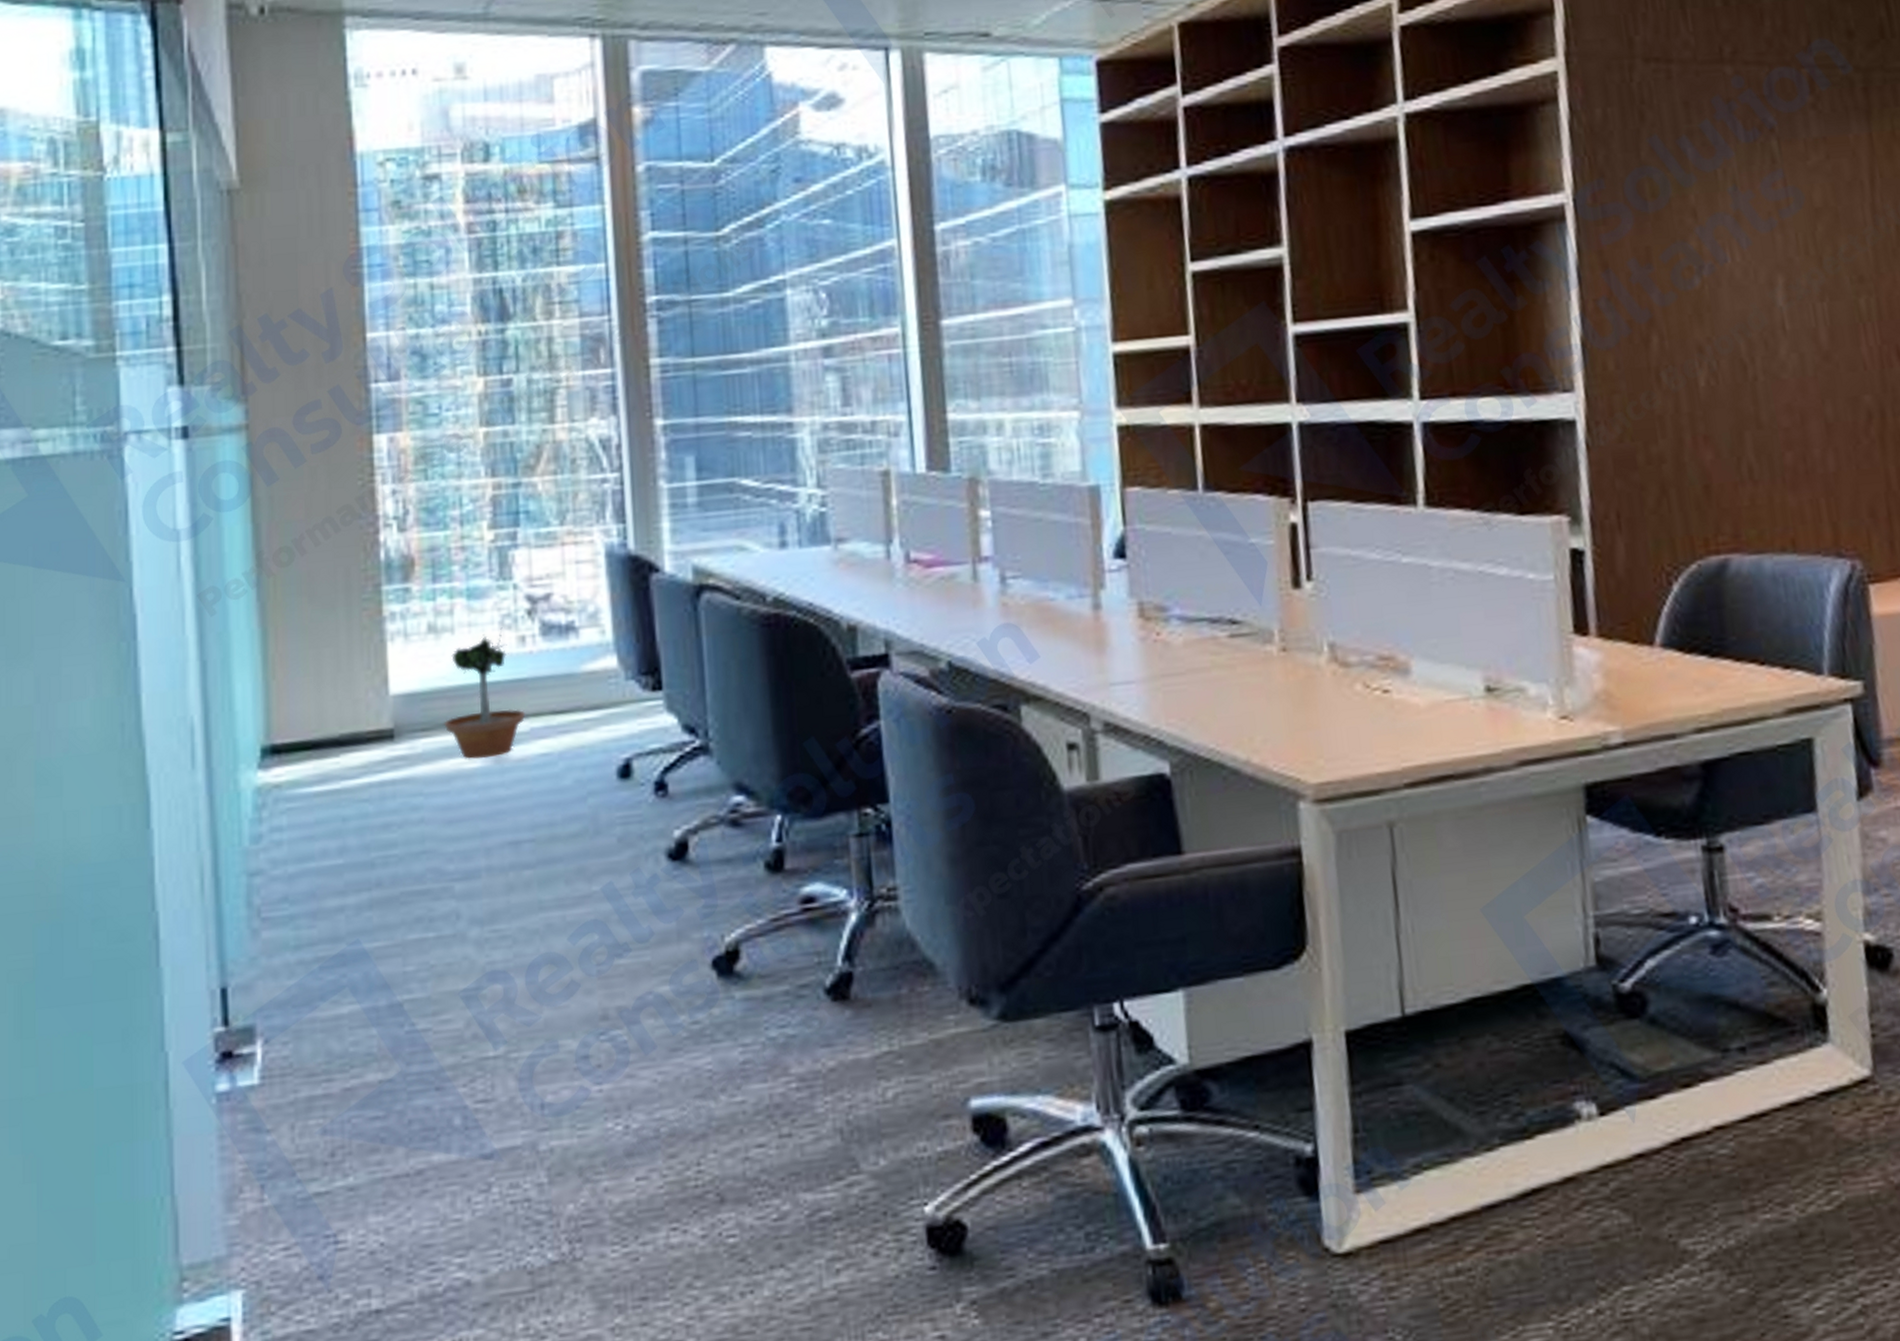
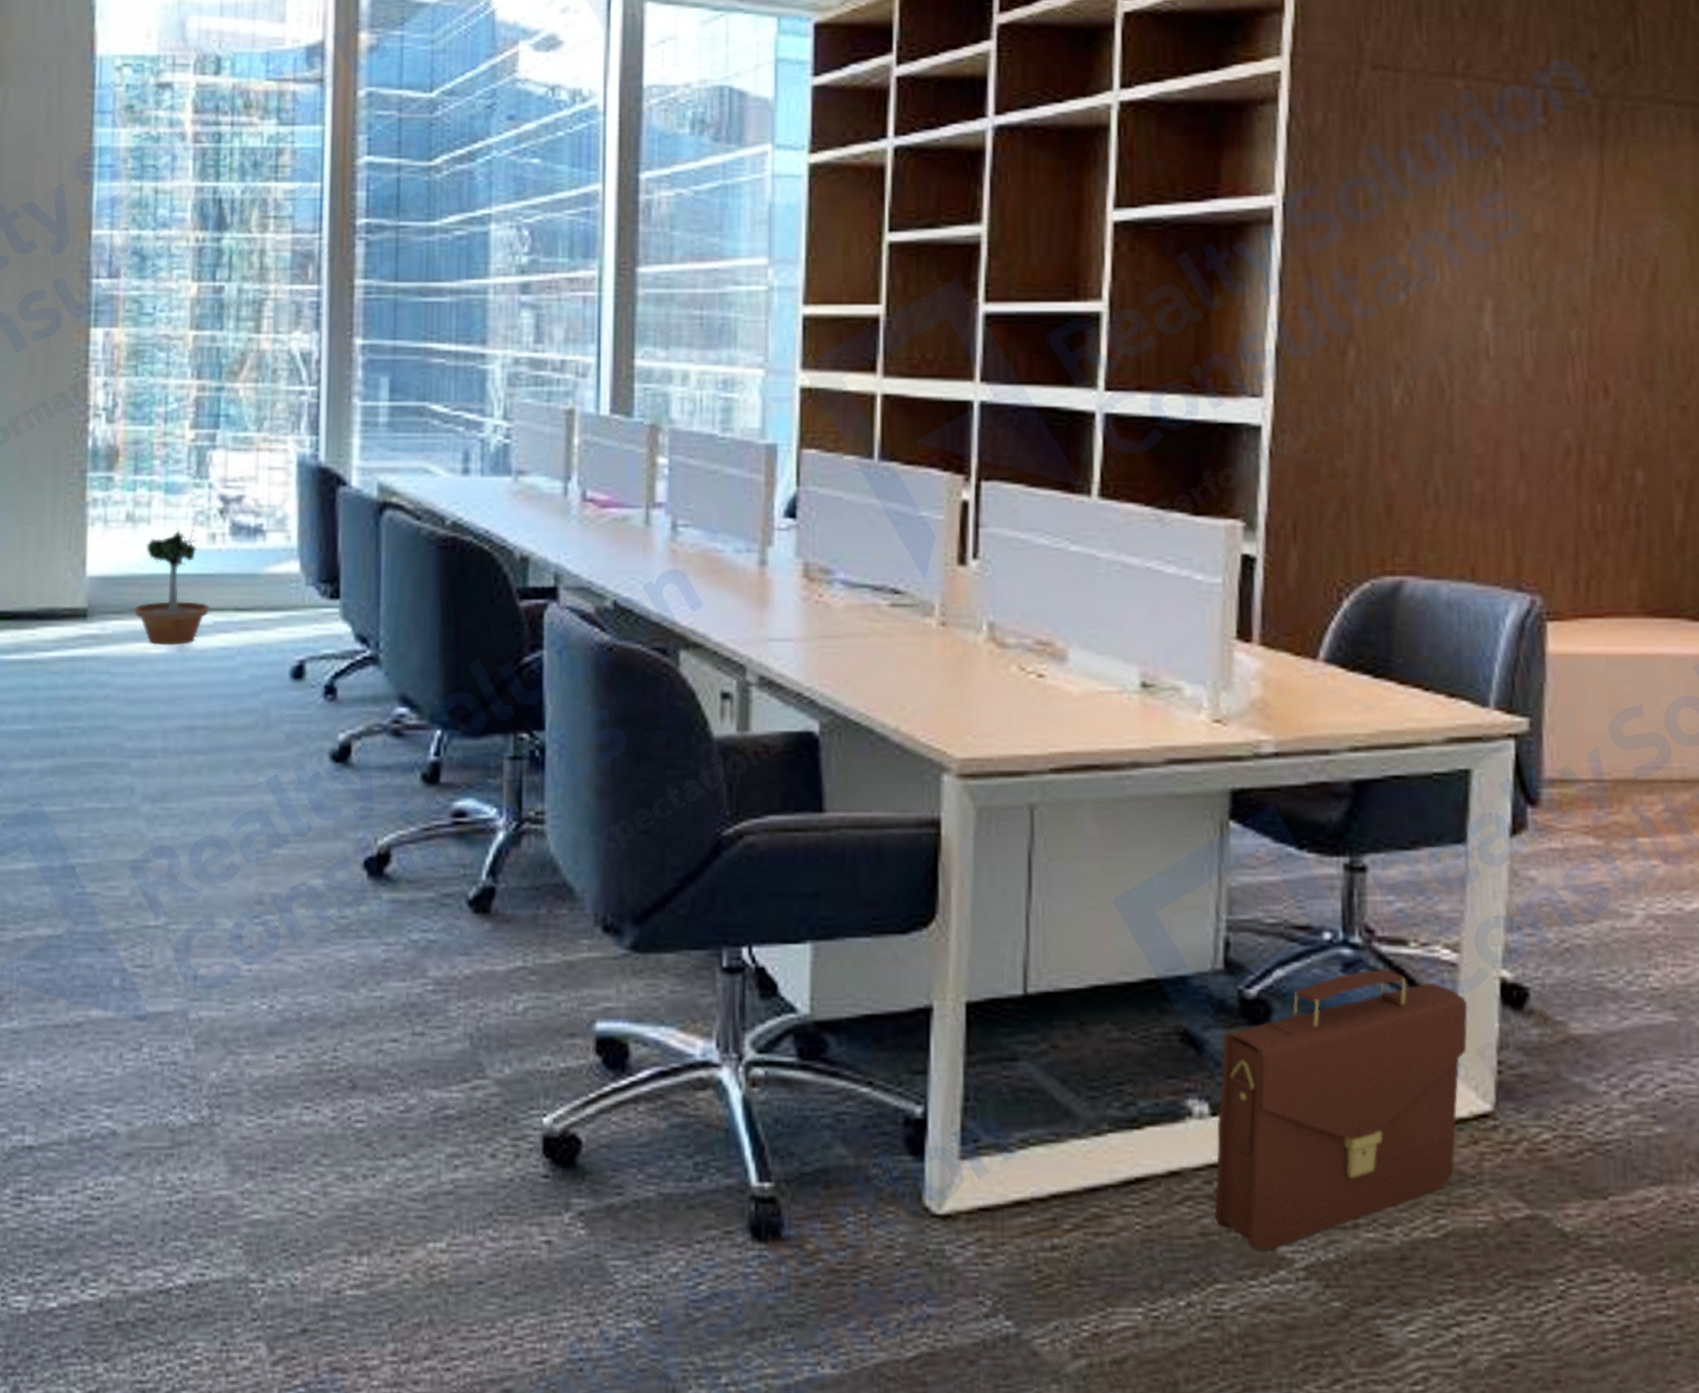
briefcase: none [1602,945,1840,1247] -> present [1214,968,1468,1251]

